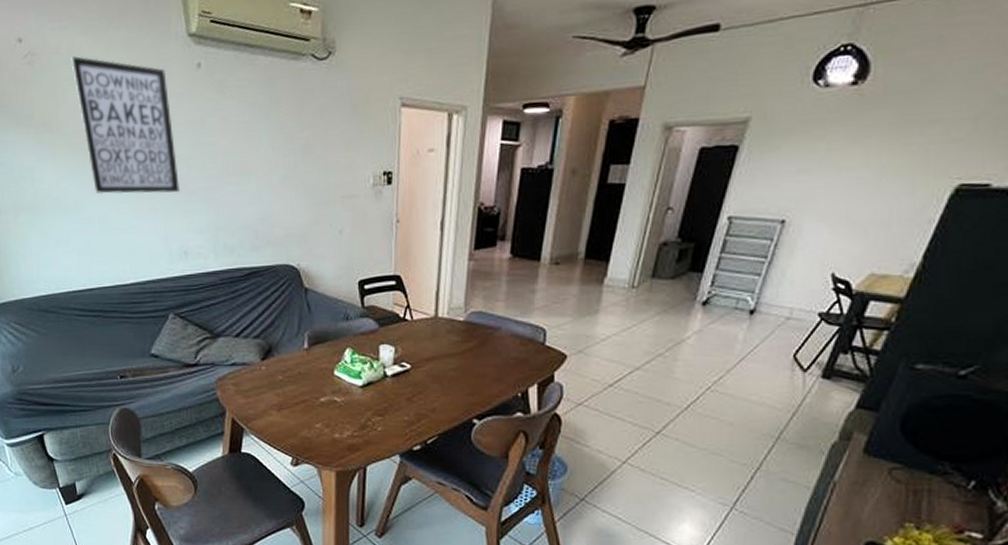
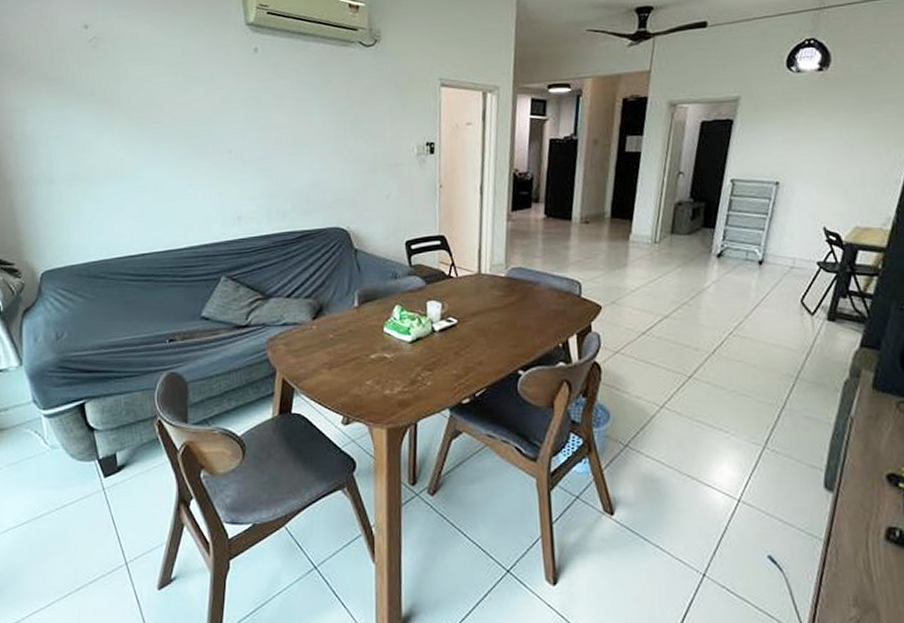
wall art: present [71,56,181,194] -> none [134,41,236,164]

